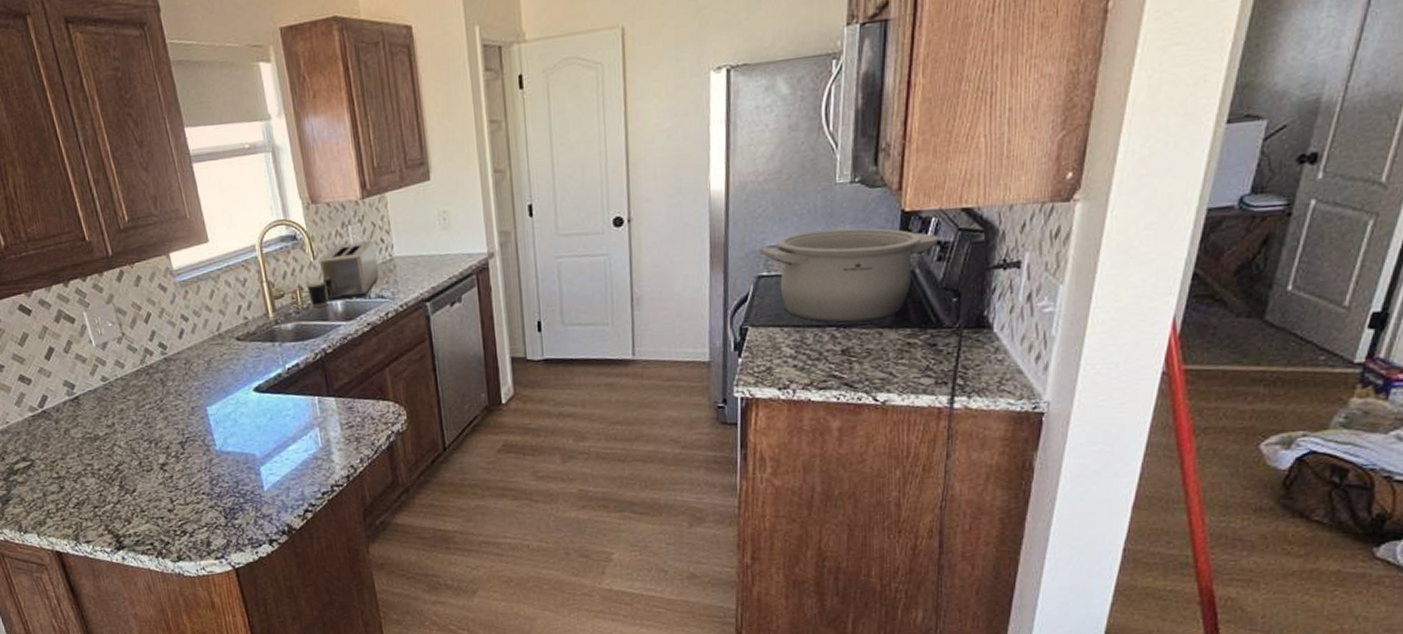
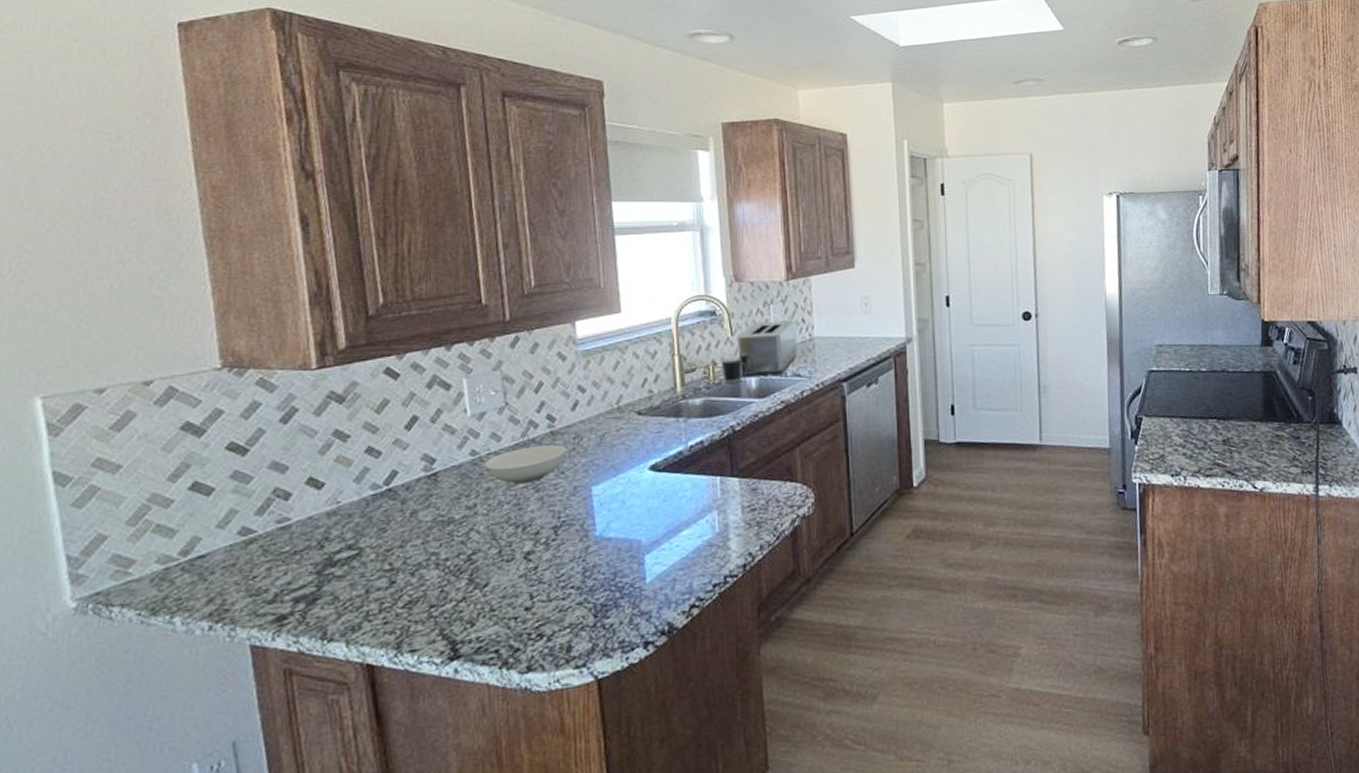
bowl: none [114,370,181,406] -> present [484,444,567,485]
cooking pot: present [759,228,939,323] -> none [1149,332,1293,415]

